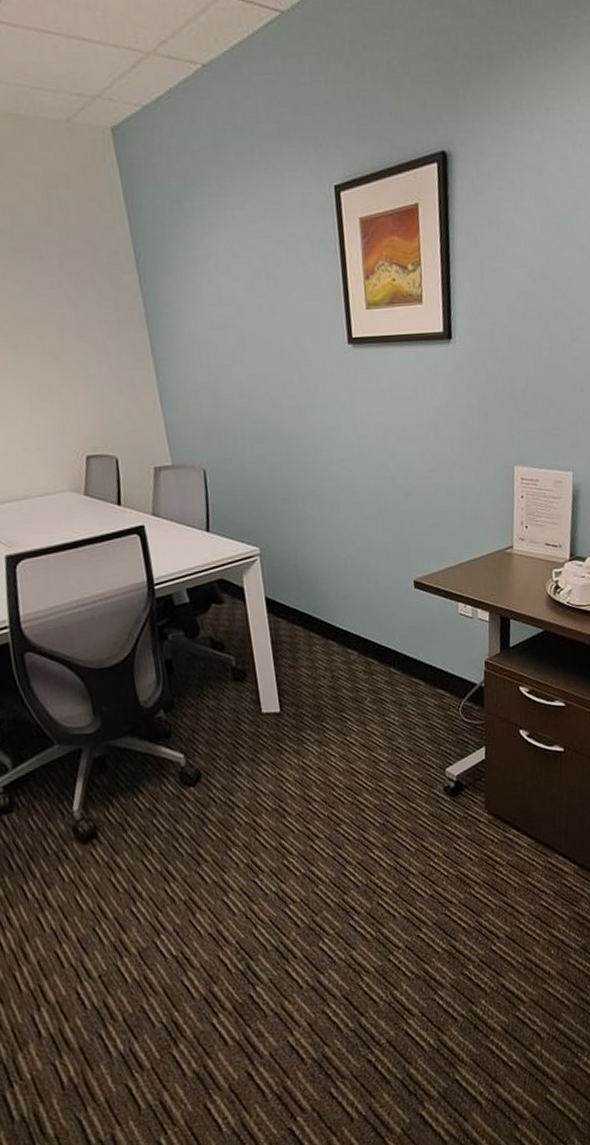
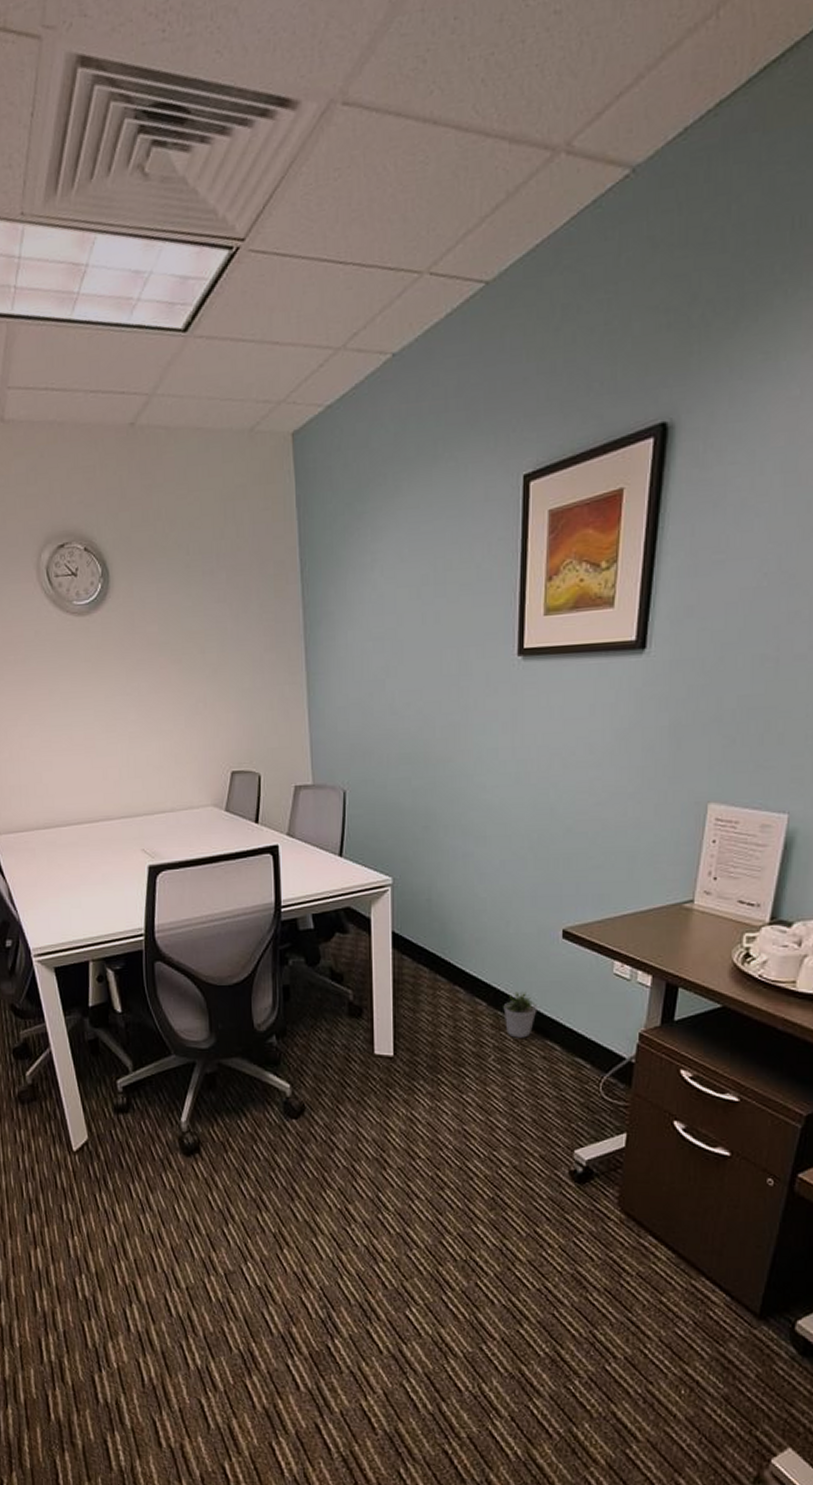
potted plant: none [372,638,401,680] -> present [503,991,537,1038]

